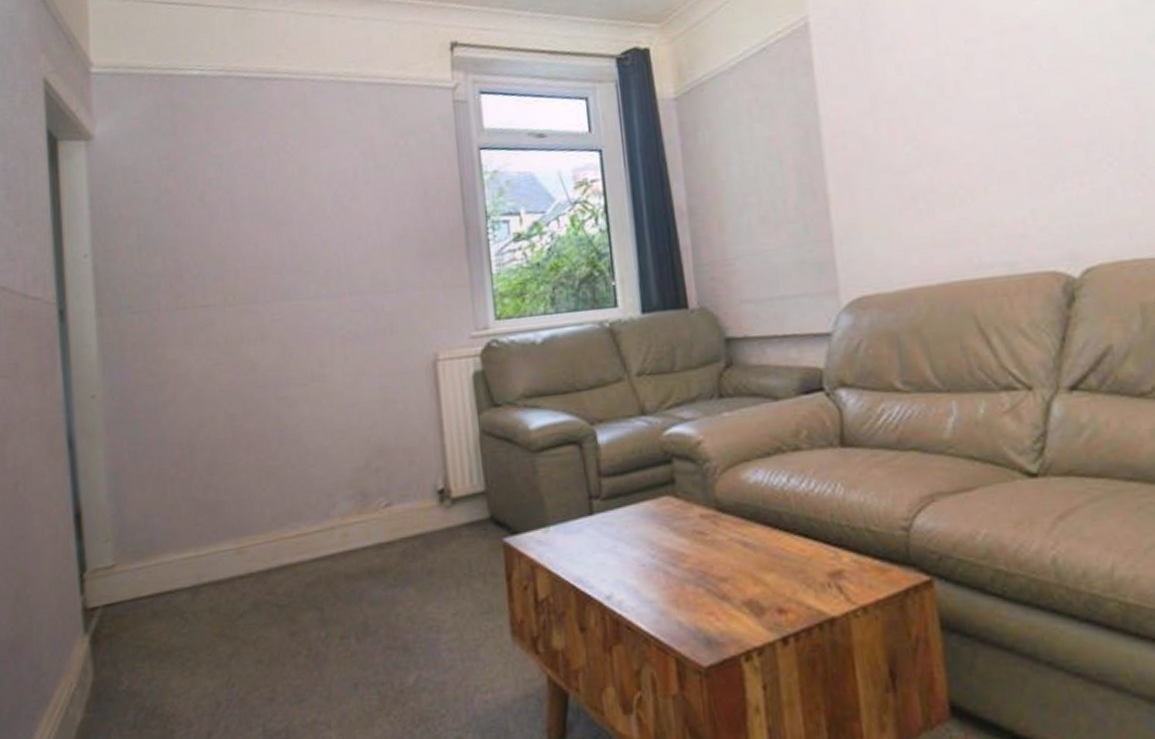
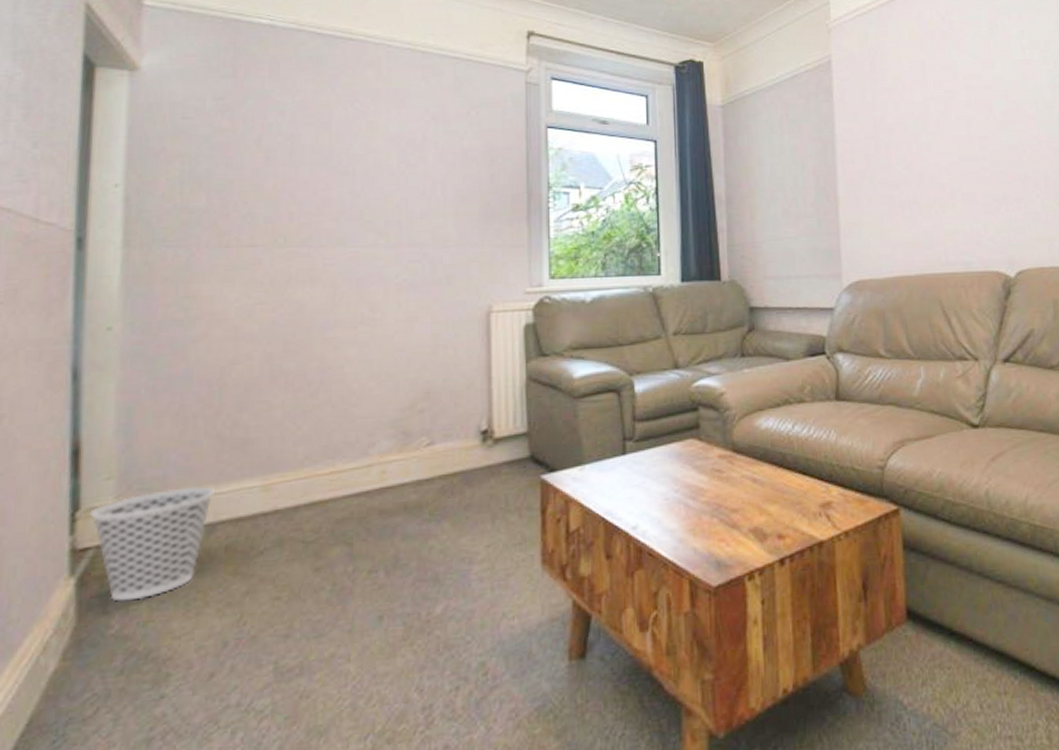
wastebasket: none [94,549,195,659] -> present [90,486,214,602]

